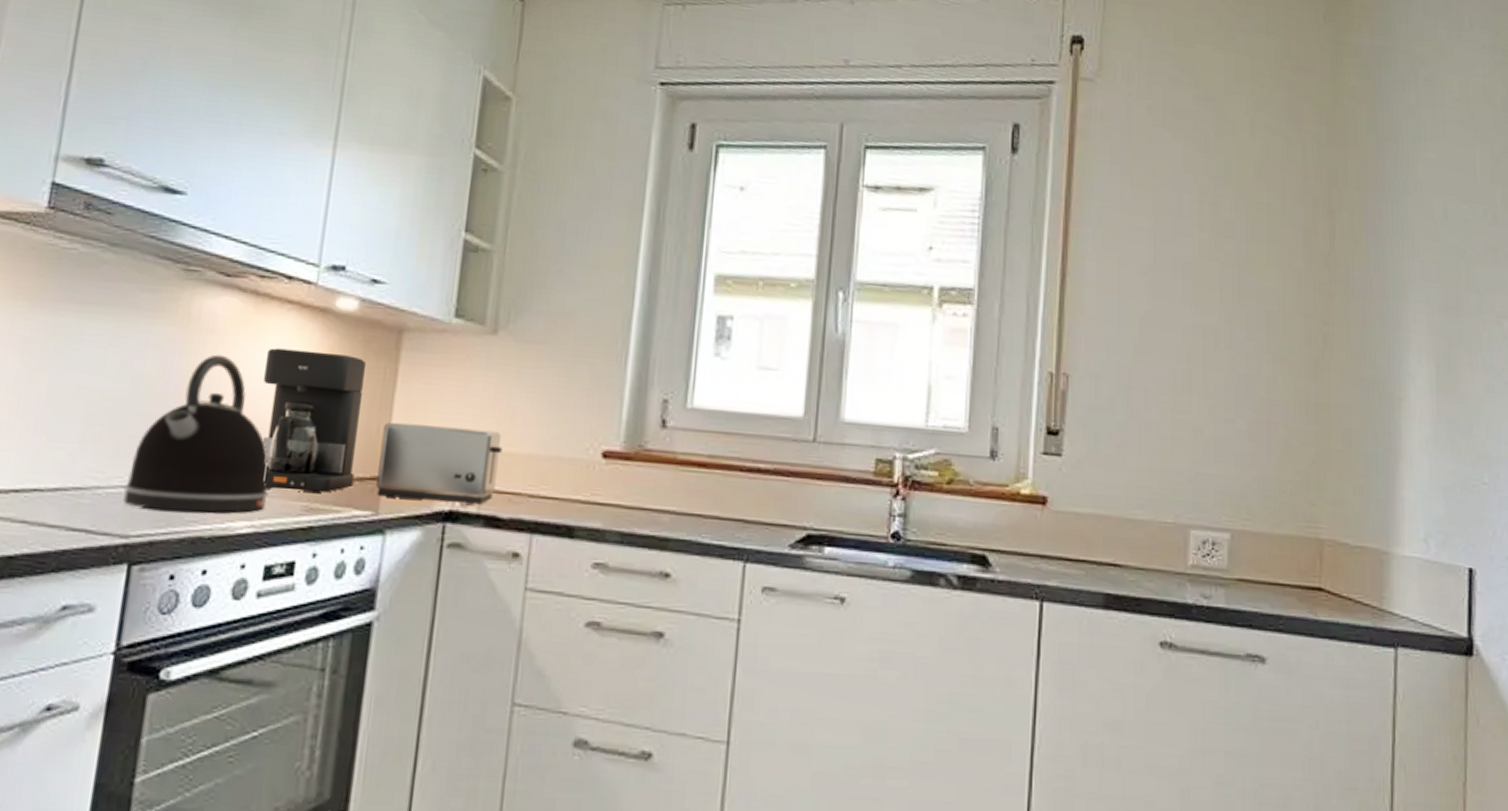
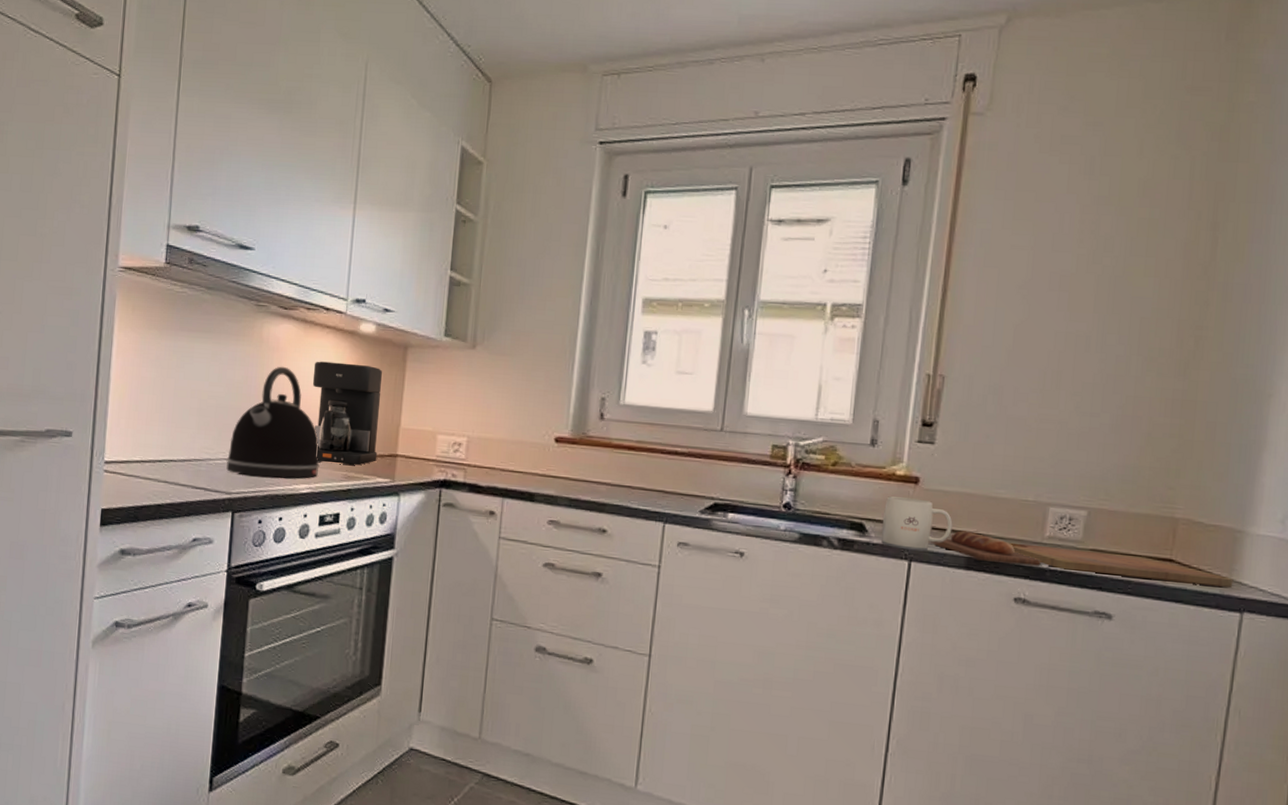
toaster: present [376,422,503,505] -> none [392,415,481,476]
mug: none [1007,521,1087,589] -> present [881,496,953,552]
bread loaf: none [1061,561,1186,603] -> present [928,530,1041,567]
cutting board: none [1148,574,1385,620] -> present [1008,542,1234,588]

